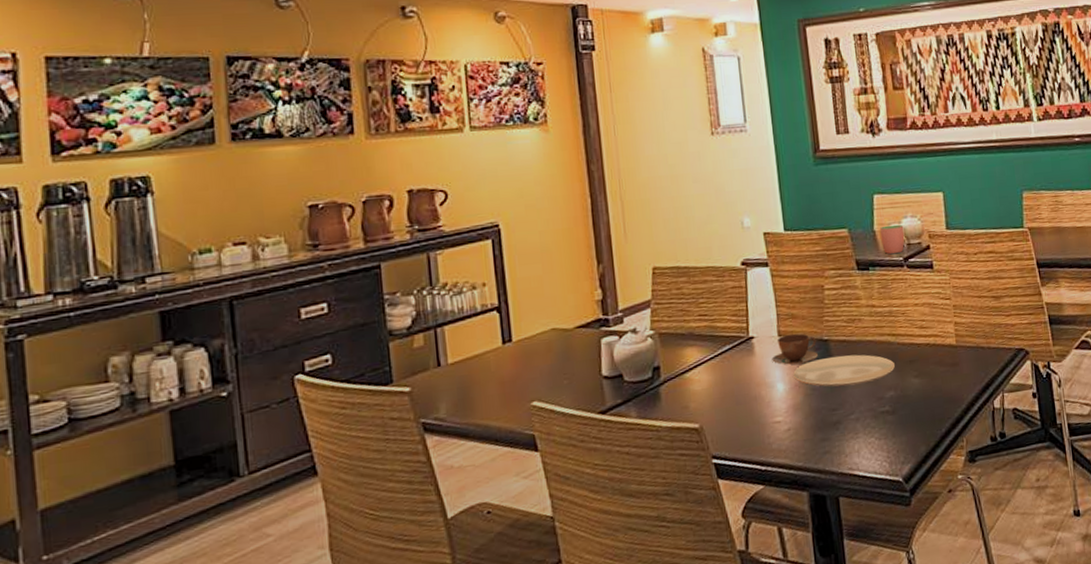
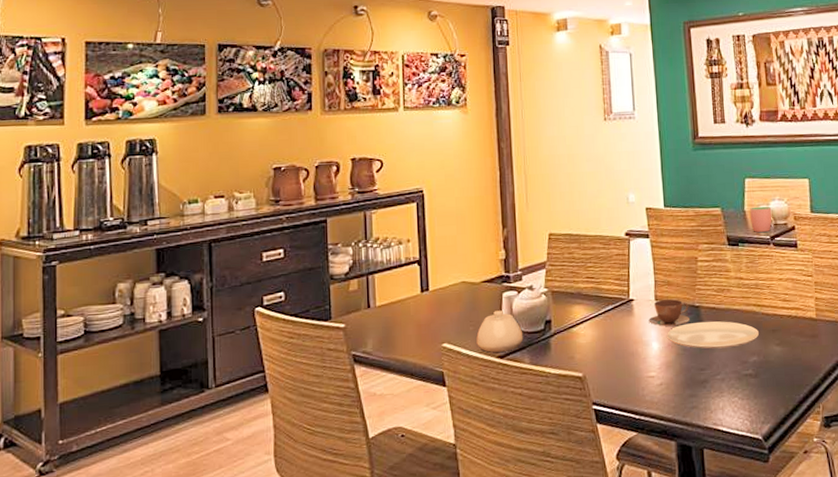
sugar bowl: none [572,359,629,409] -> present [476,310,524,353]

